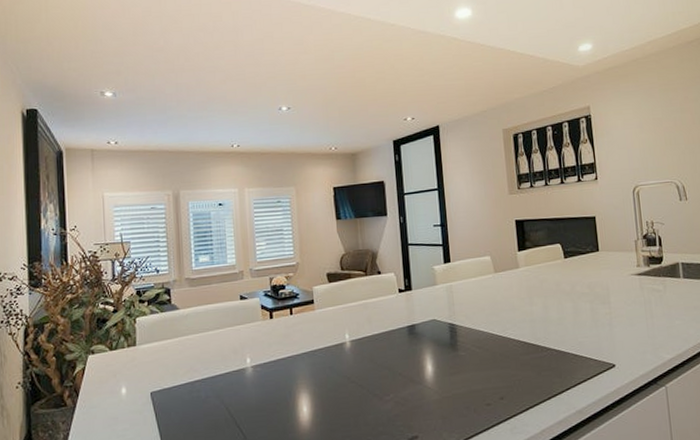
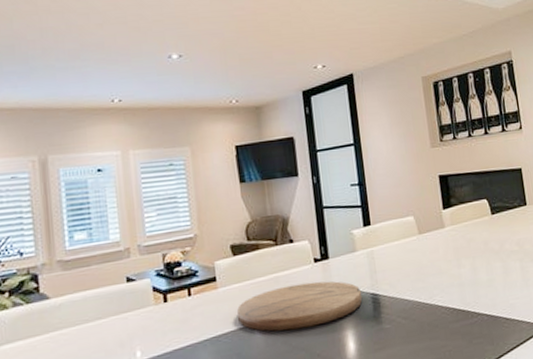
cutting board: none [330,309,441,351] -> present [236,281,363,331]

